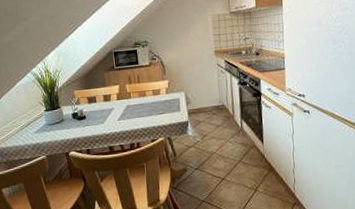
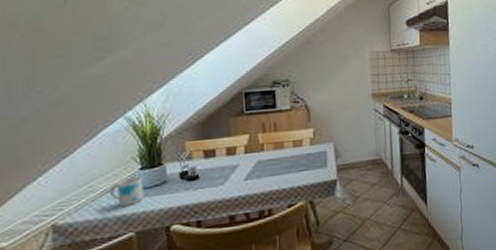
mug: none [27,116,50,137] -> present [110,176,144,207]

